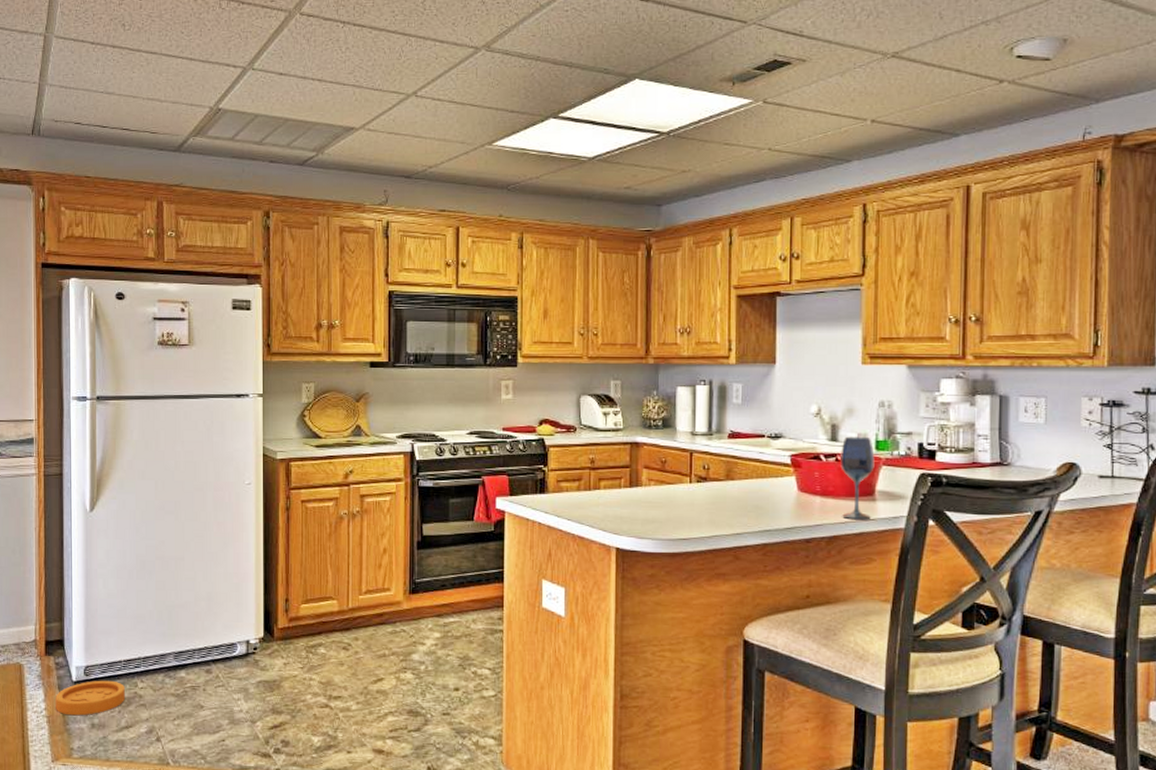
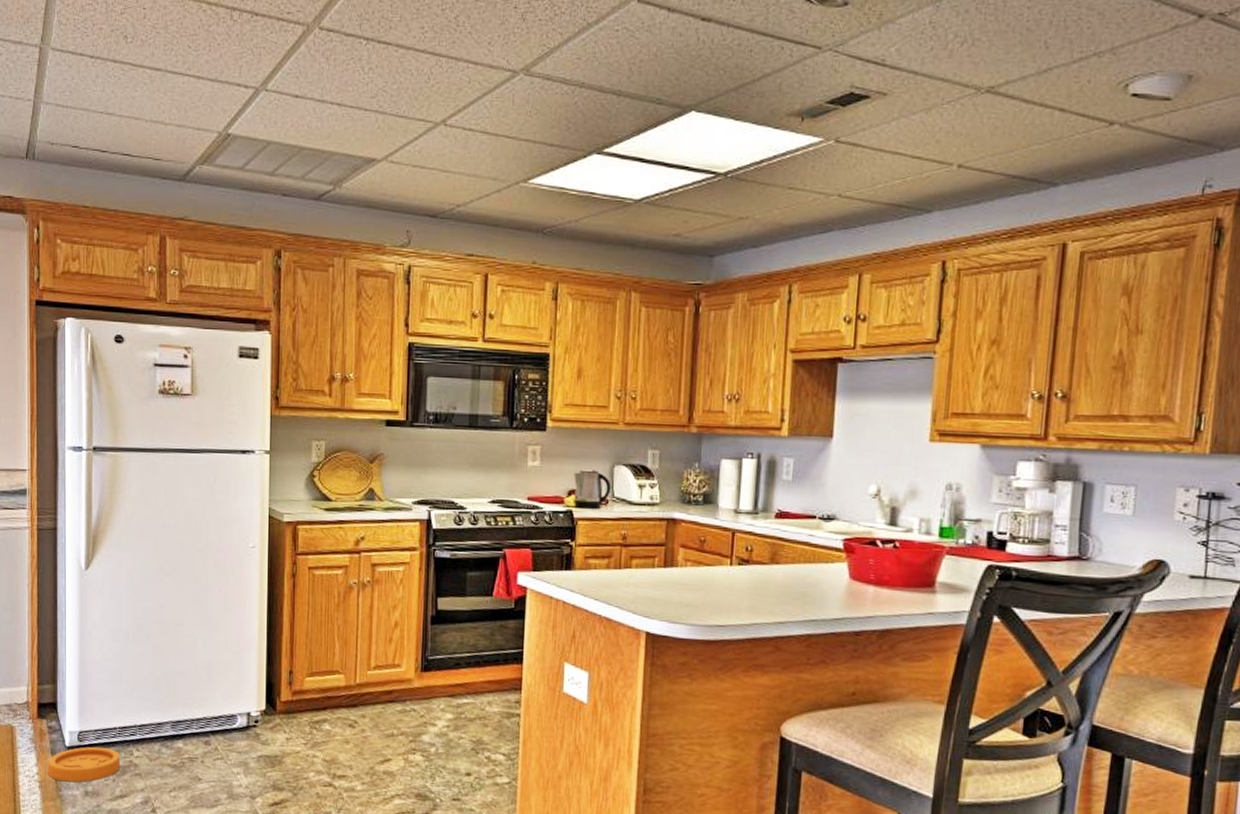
kettle: none [544,399,578,437] -> present [574,468,611,510]
wineglass: present [840,436,875,520] -> none [897,521,938,614]

